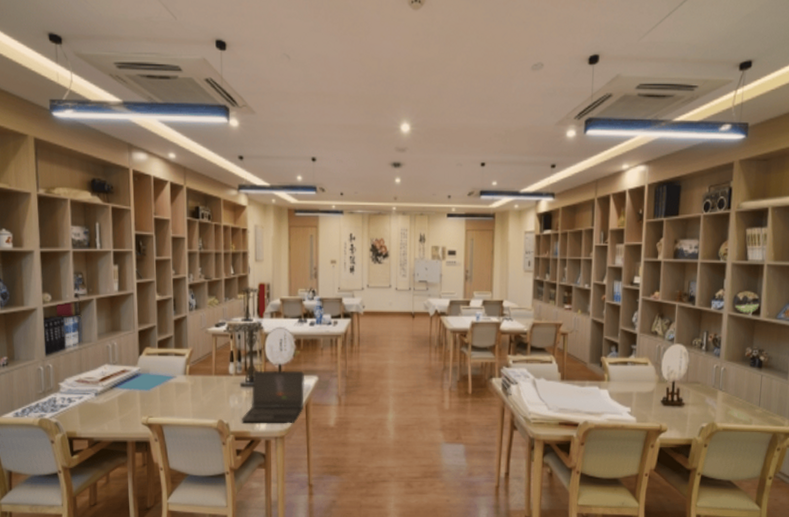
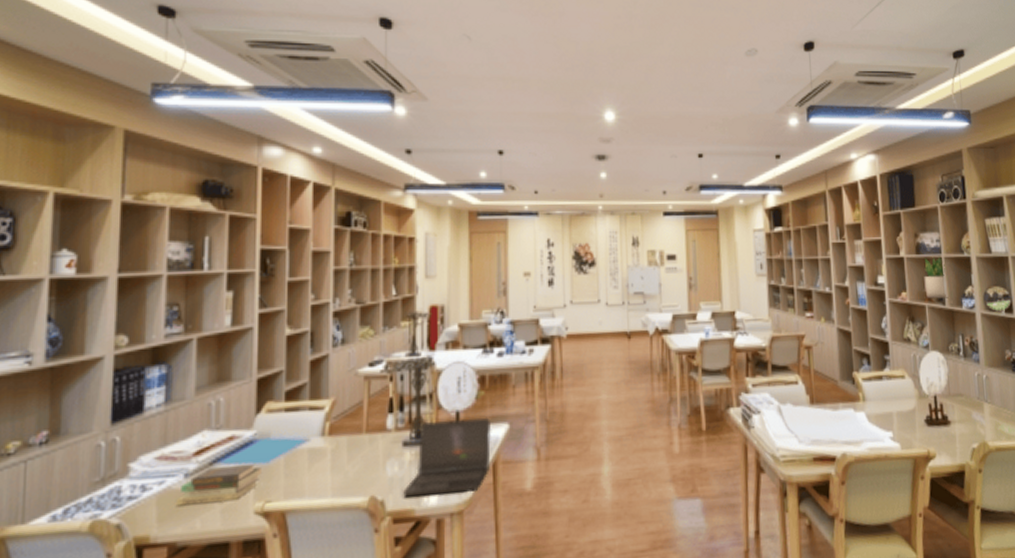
books: present [57,293,81,317] -> none [135,332,172,367]
books: none [90,391,146,414] -> present [175,465,263,506]
planter: none [677,260,700,299] -> present [923,255,949,299]

